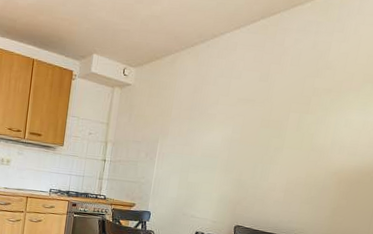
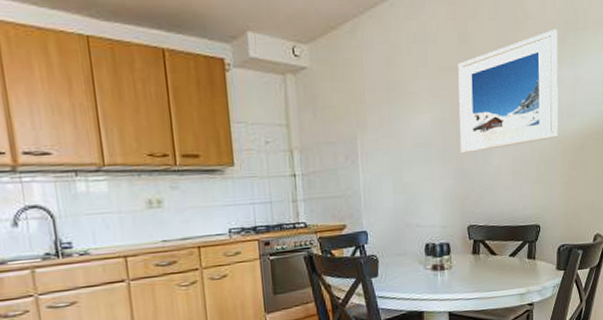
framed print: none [241,79,355,170] -> present [458,28,559,154]

